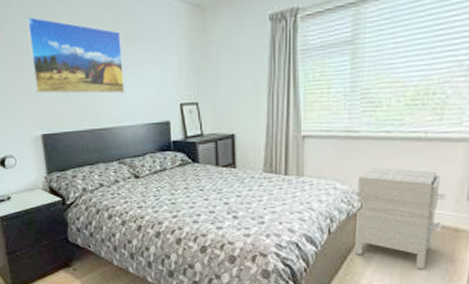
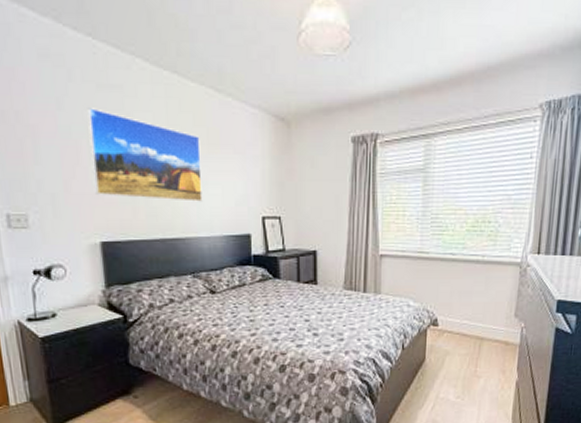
nightstand: present [355,167,447,270] -> none [425,287,500,380]

